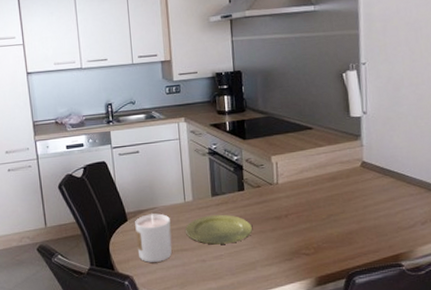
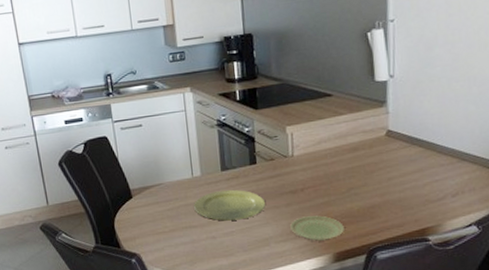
candle: present [135,213,172,262] -> none [140,189,180,240]
plate: none [275,241,325,265] -> present [290,215,344,241]

